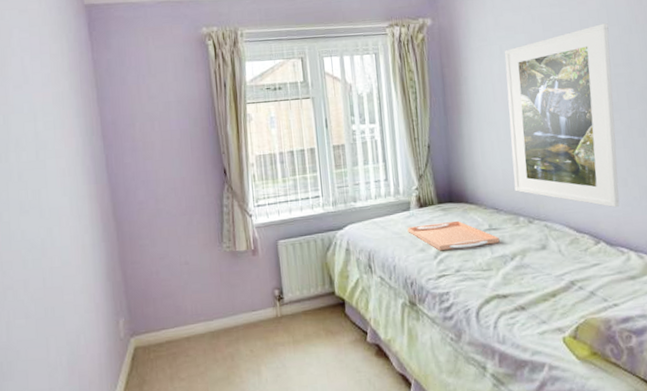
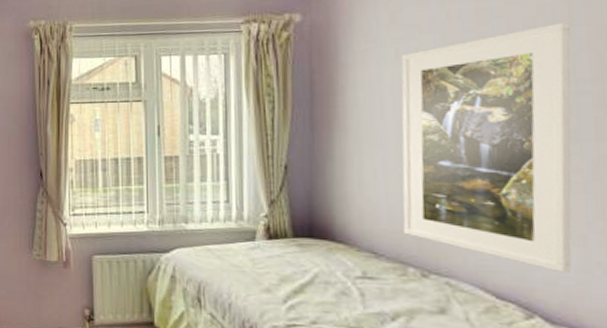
serving tray: present [407,220,500,250] -> none [250,260,377,297]

